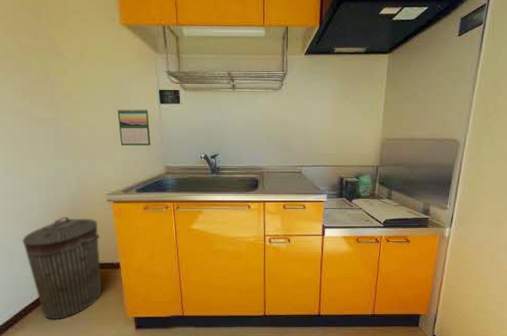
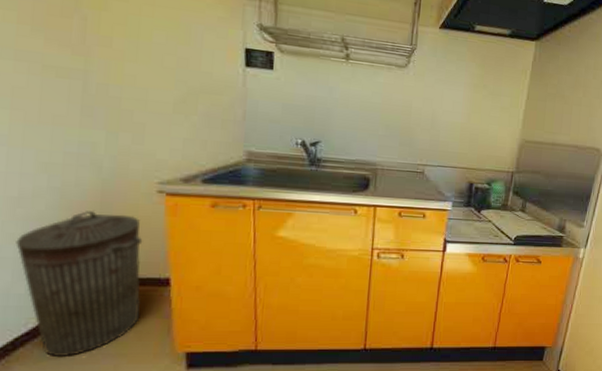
calendar: present [117,108,151,146] -> none [181,67,229,122]

